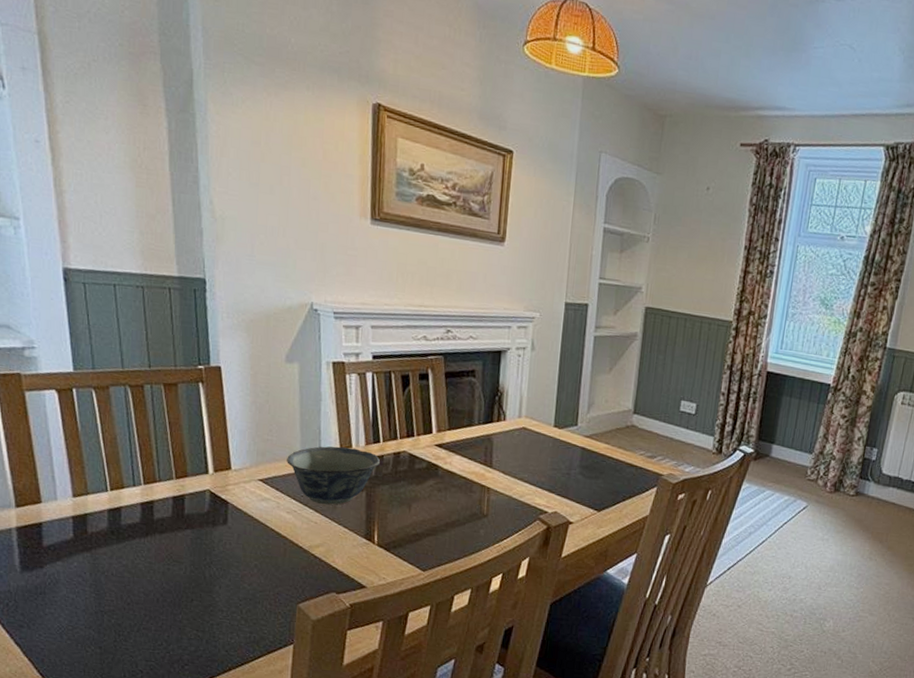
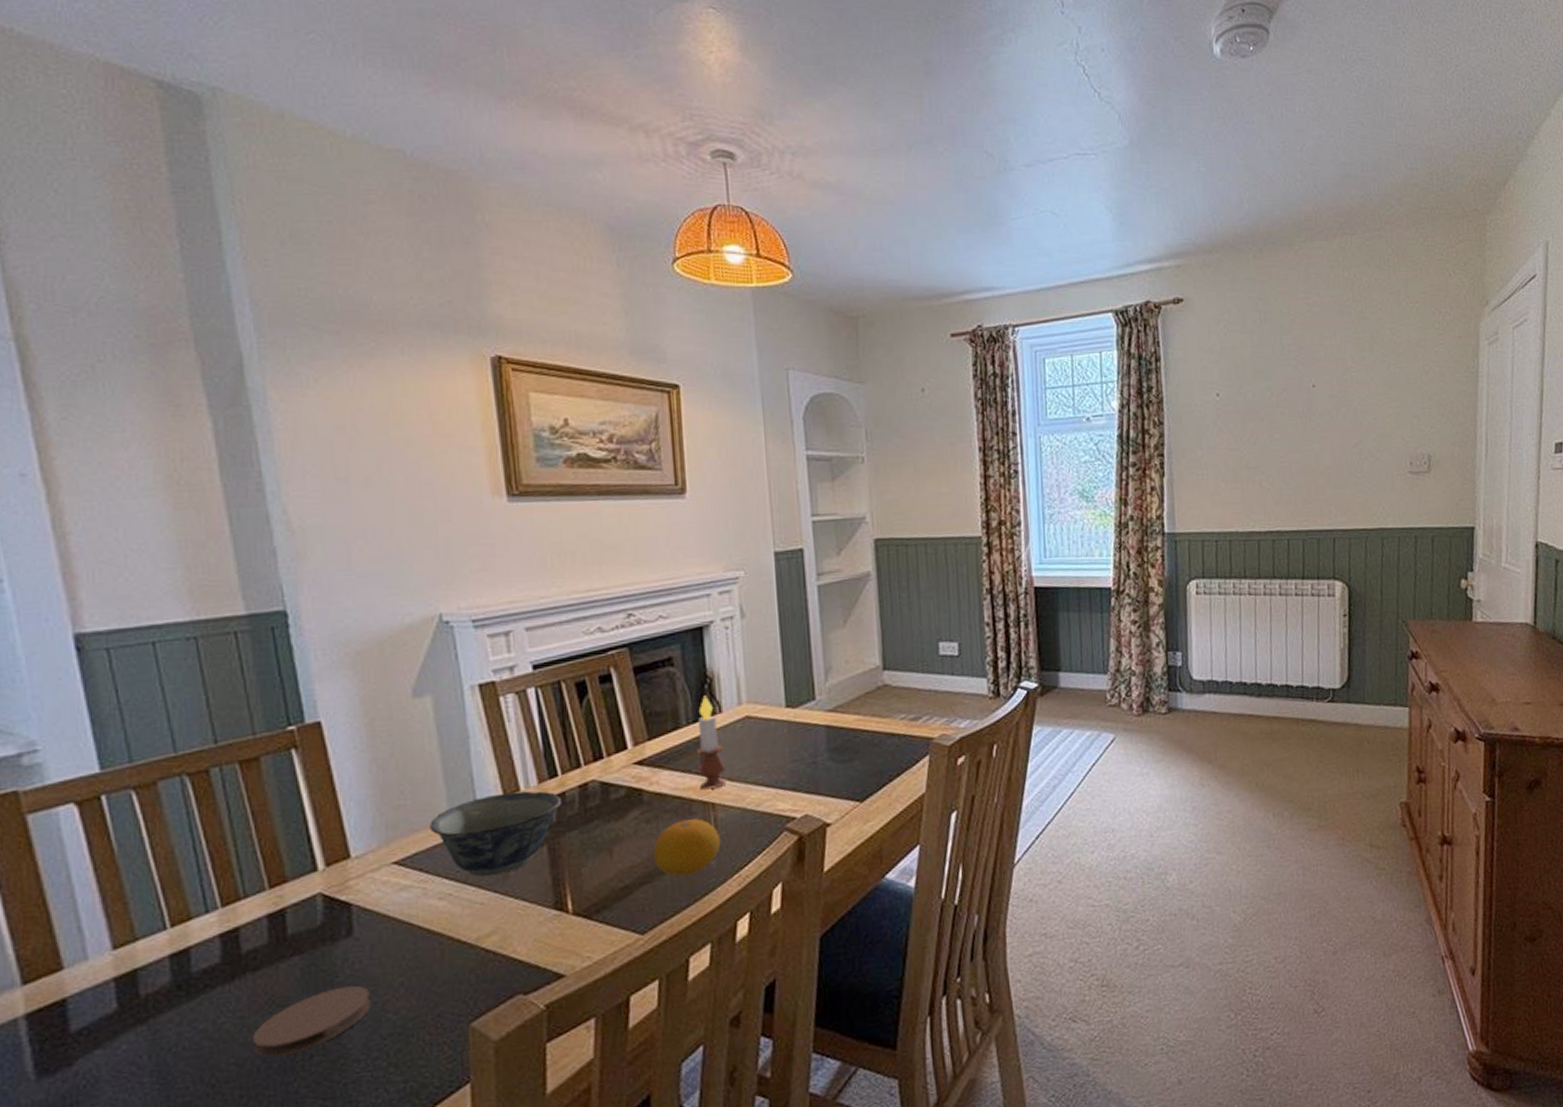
coaster: none [156,558,235,596] -> present [253,985,372,1058]
fruit: none [439,495,489,537] -> present [653,818,720,877]
candle: none [481,405,502,477] -> present [697,695,727,790]

